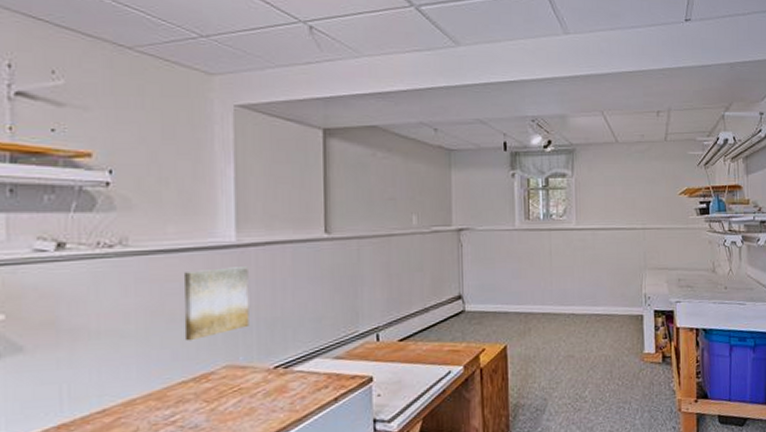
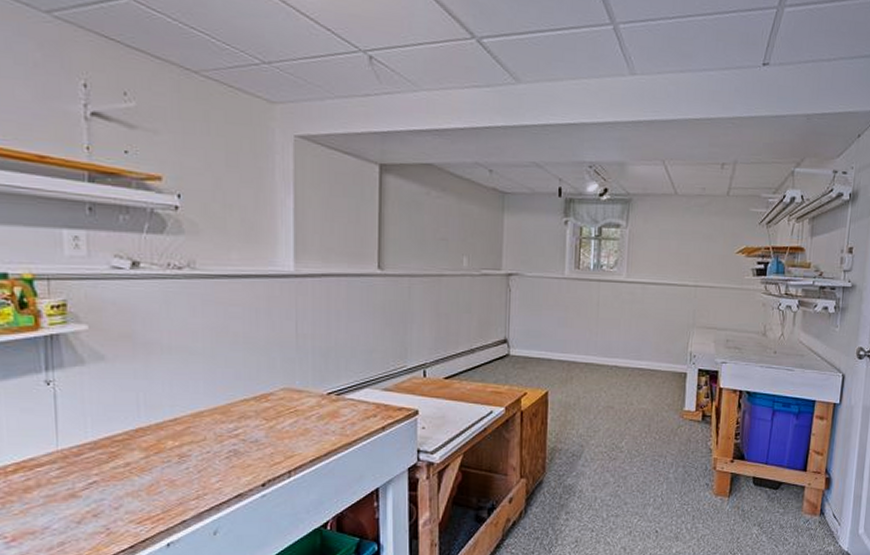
wall art: present [183,267,249,341] -> none [245,296,306,363]

